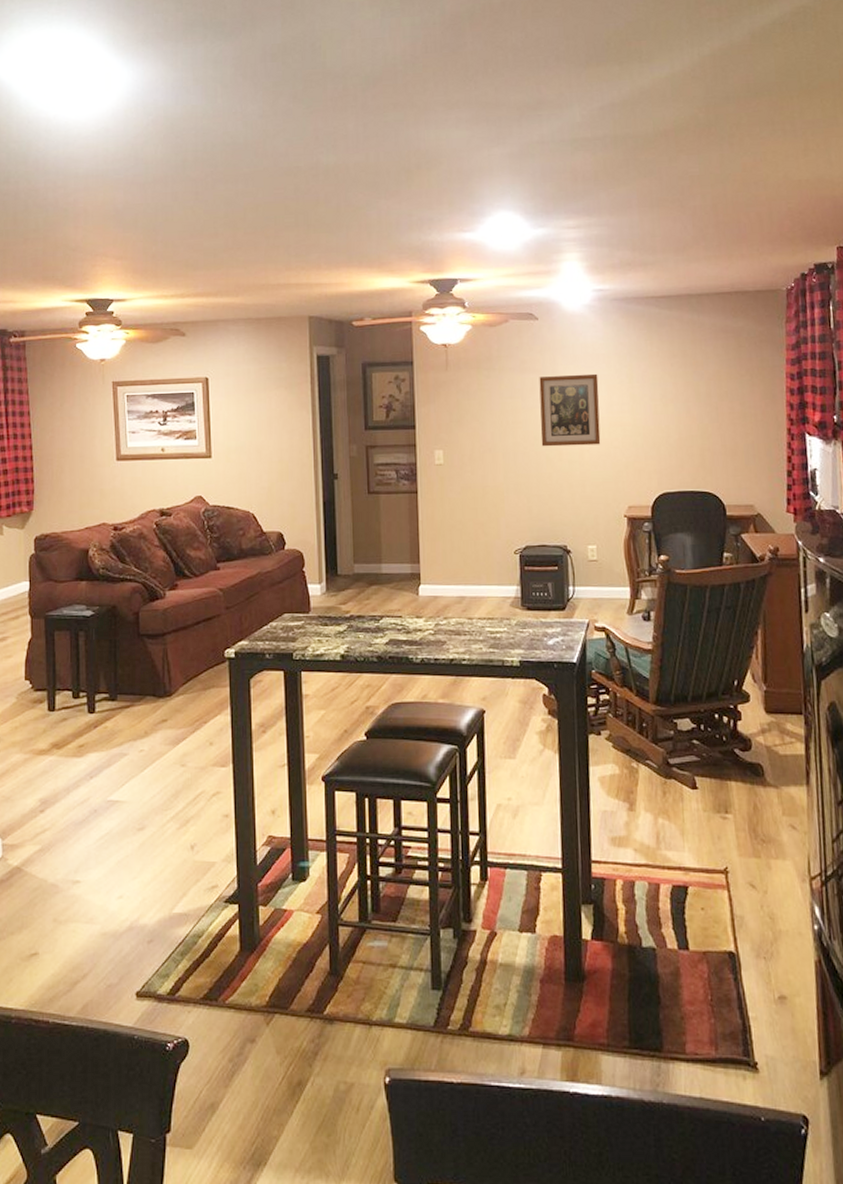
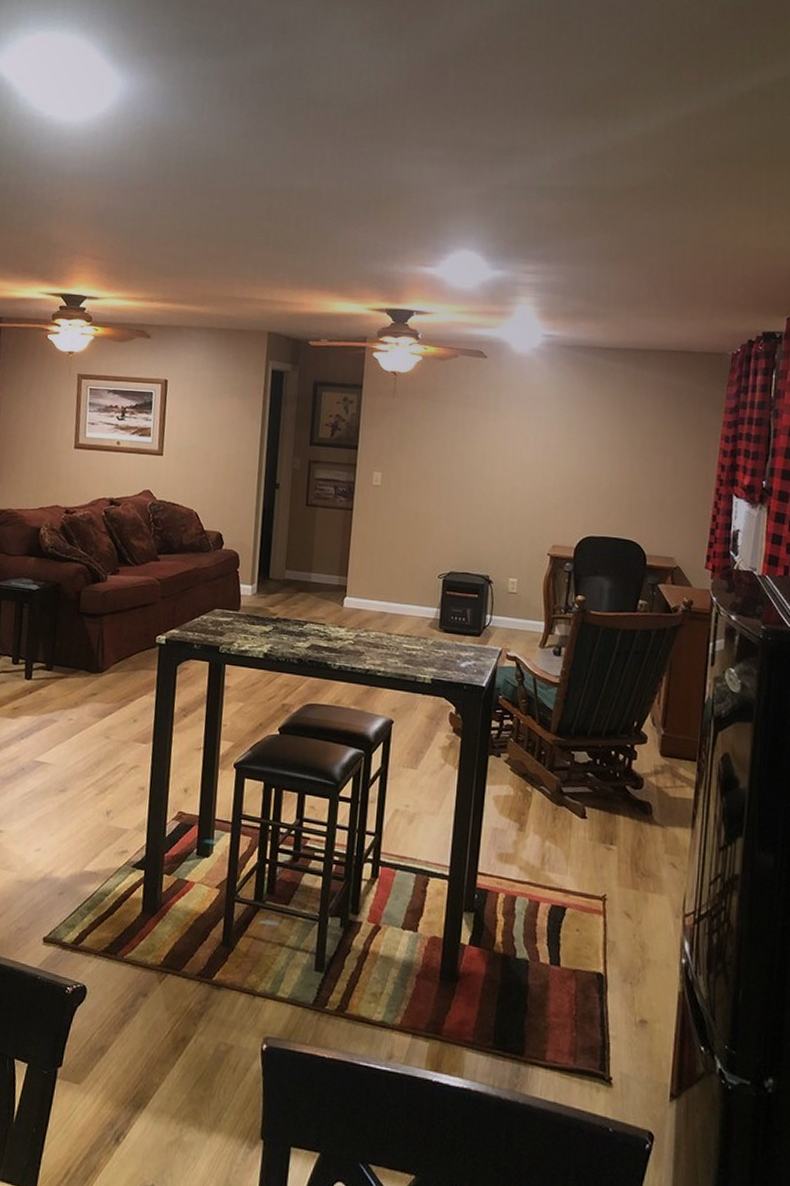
wall art: present [539,373,601,447] -> none [476,413,538,484]

